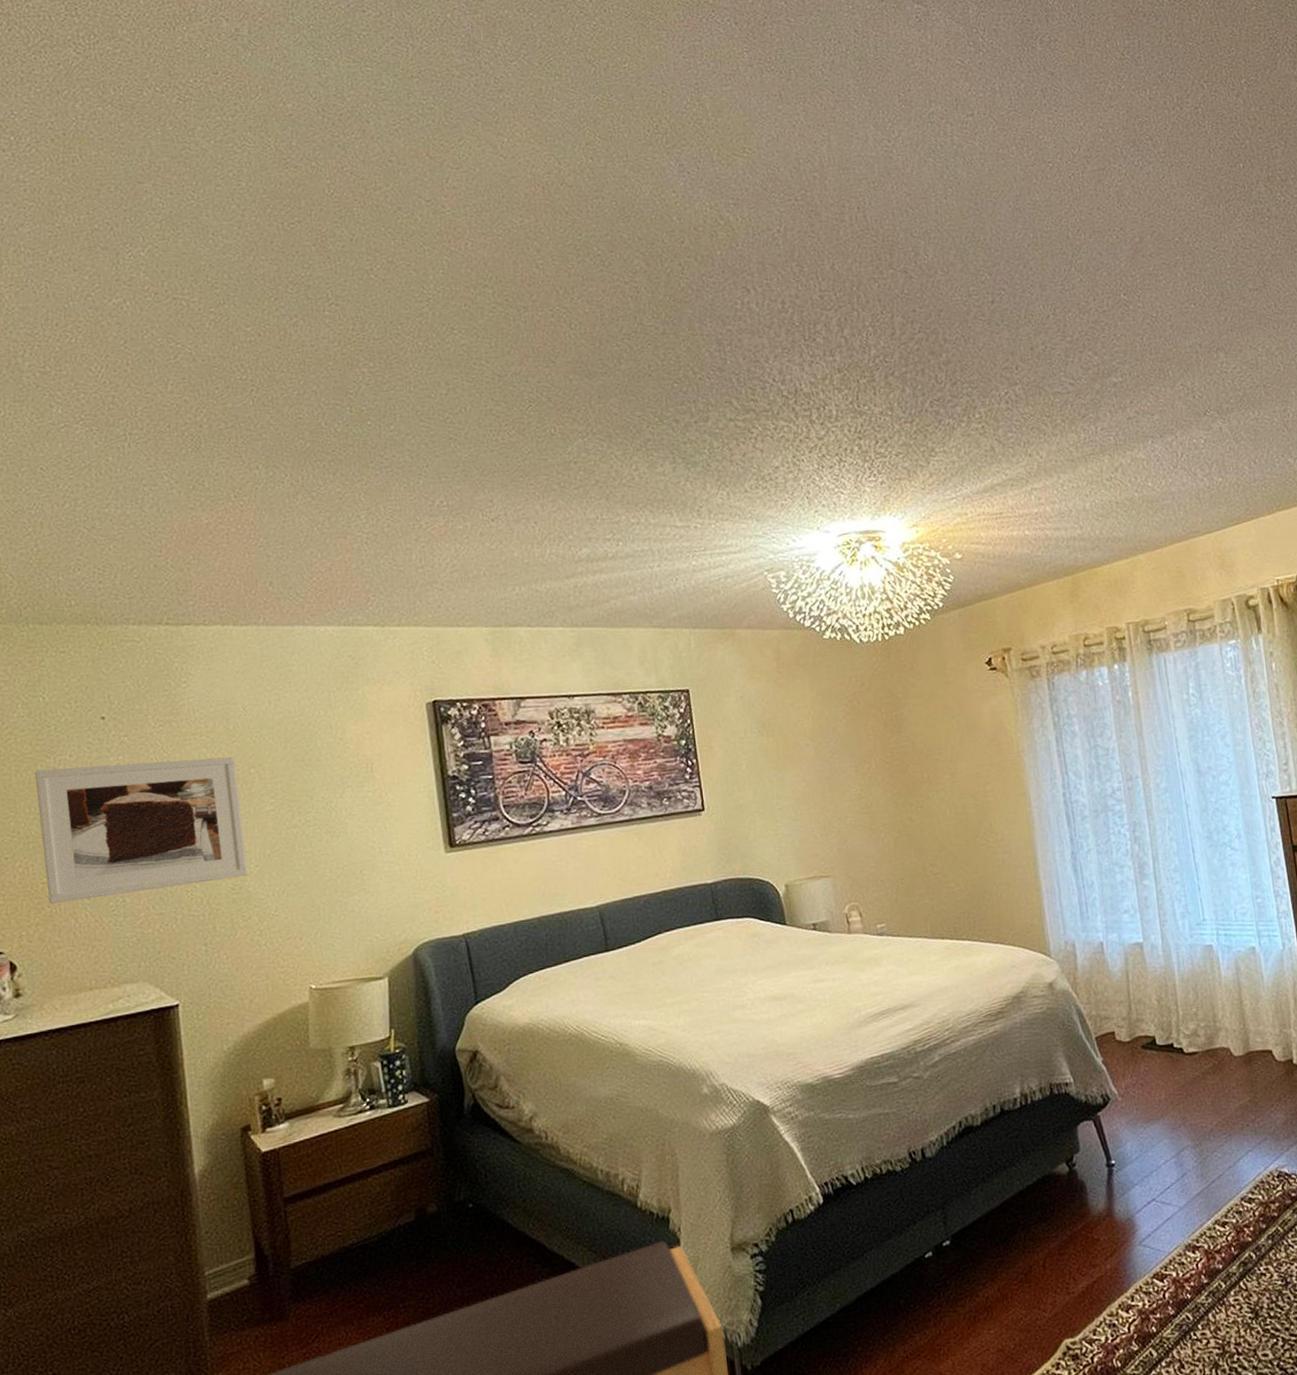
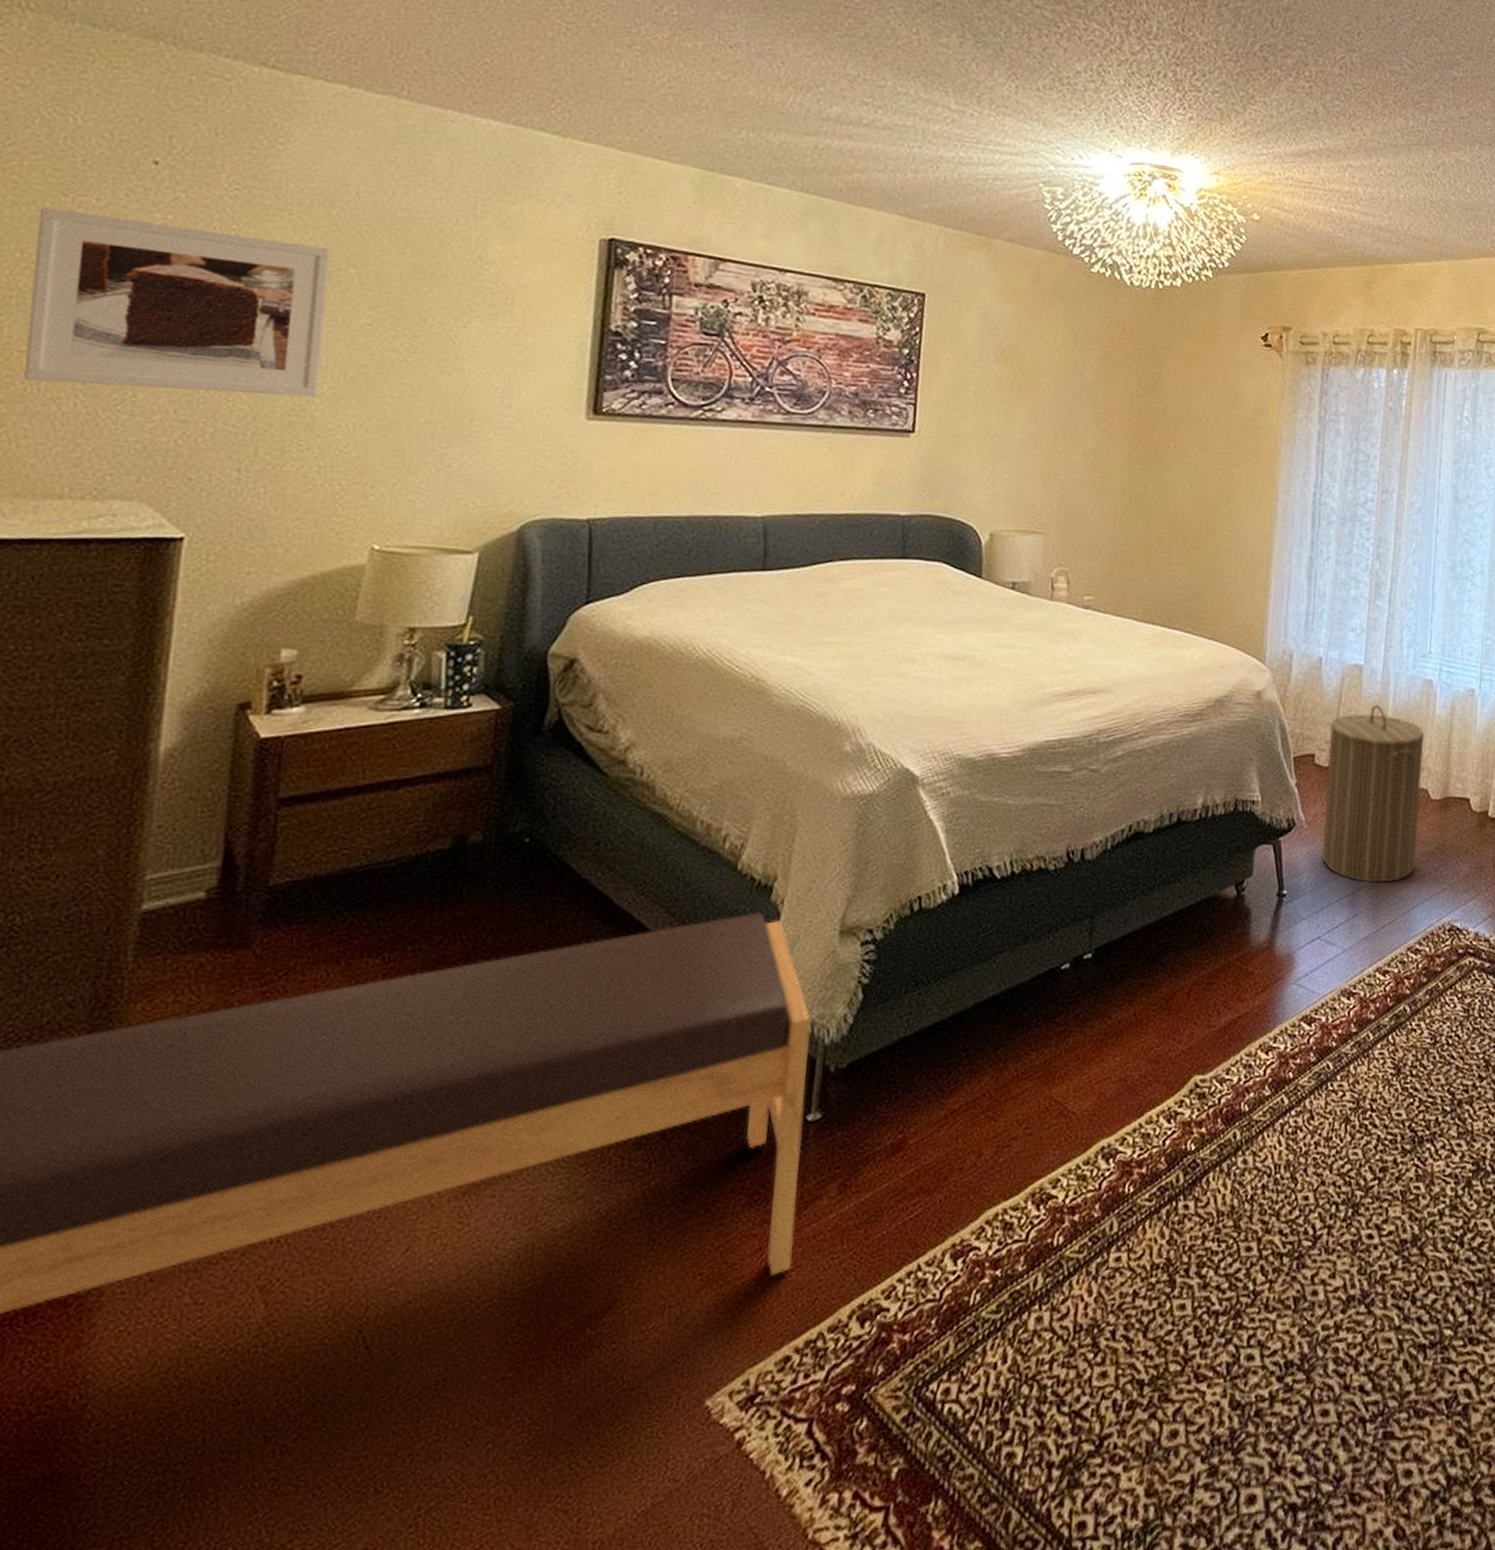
laundry hamper: none [1123,976,1232,1143] -> present [1322,704,1425,883]

